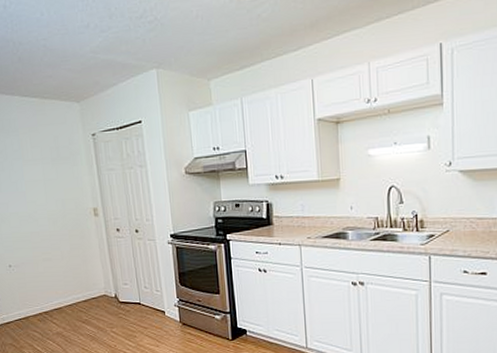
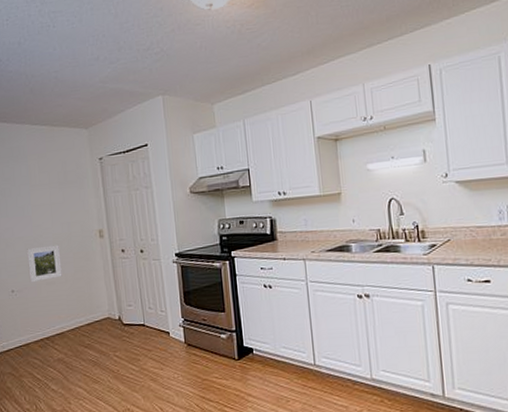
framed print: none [21,221,58,259] -> present [26,245,62,283]

